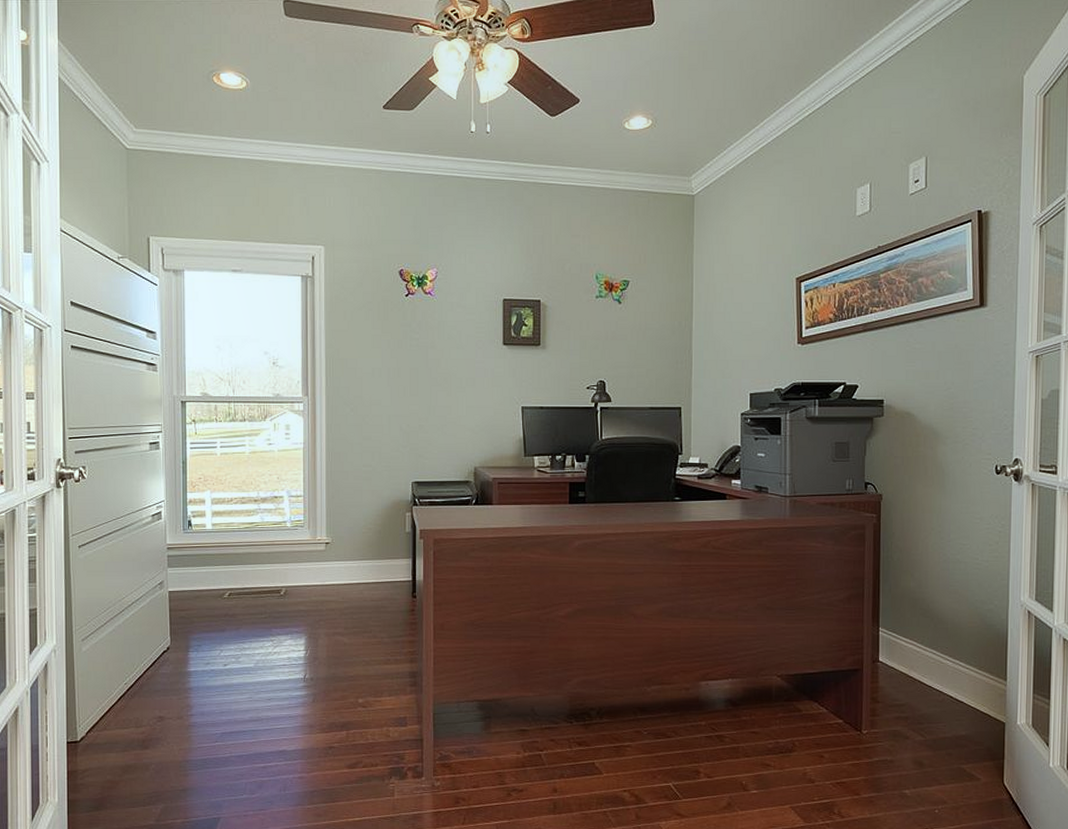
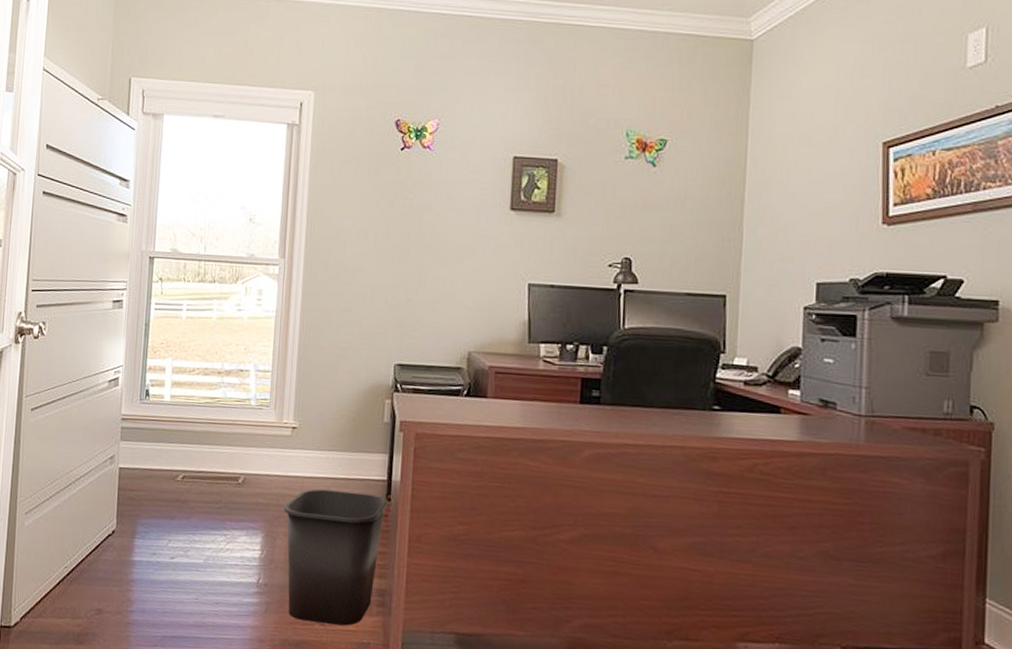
waste bin: none [323,593,414,705] -> present [284,488,388,626]

